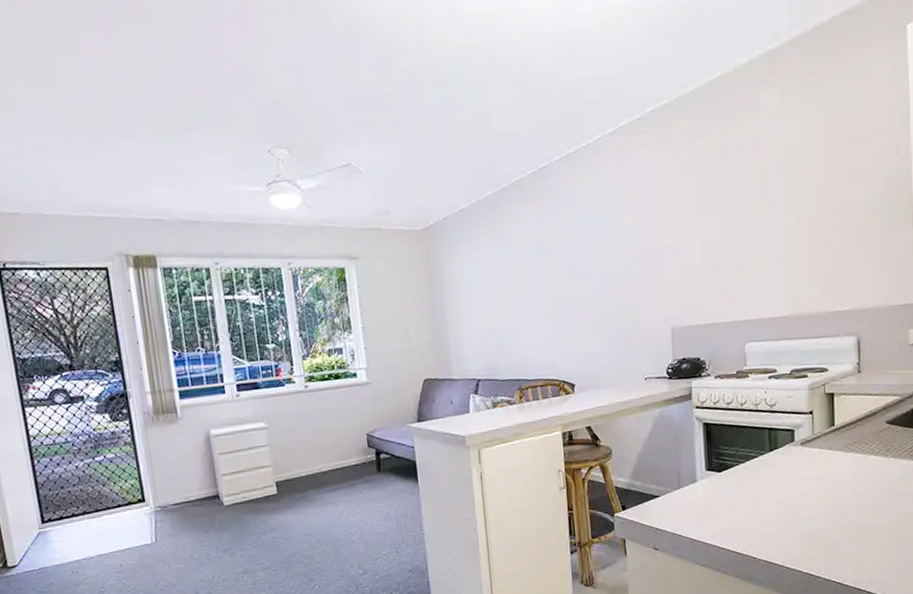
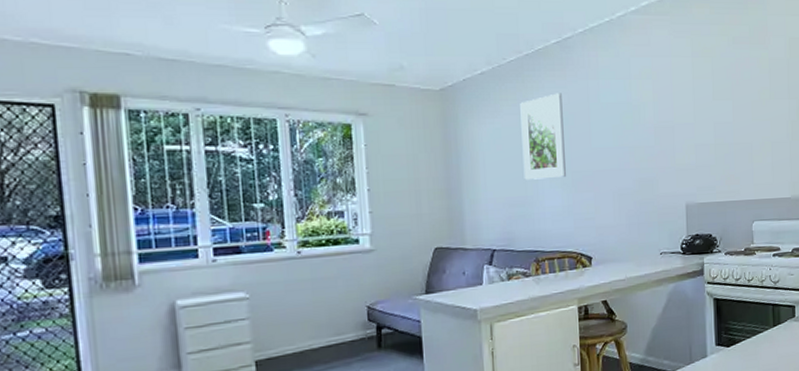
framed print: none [499,223,546,312] -> present [520,93,566,180]

